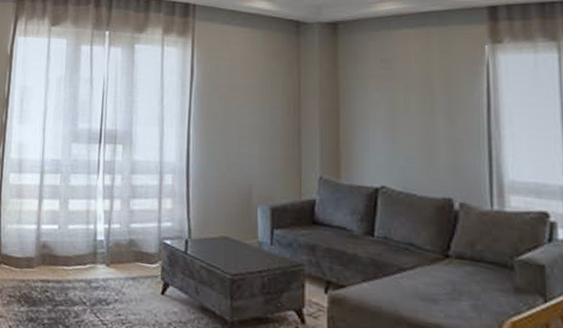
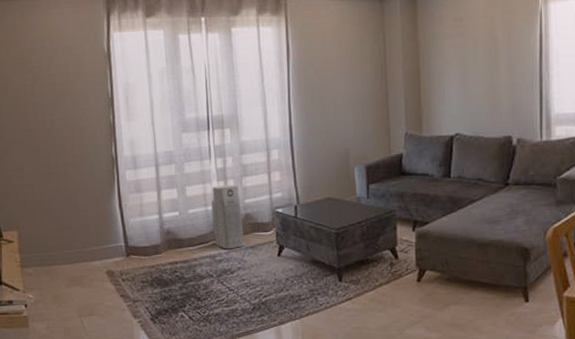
air purifier: none [92,203,126,277] -> present [211,184,245,250]

